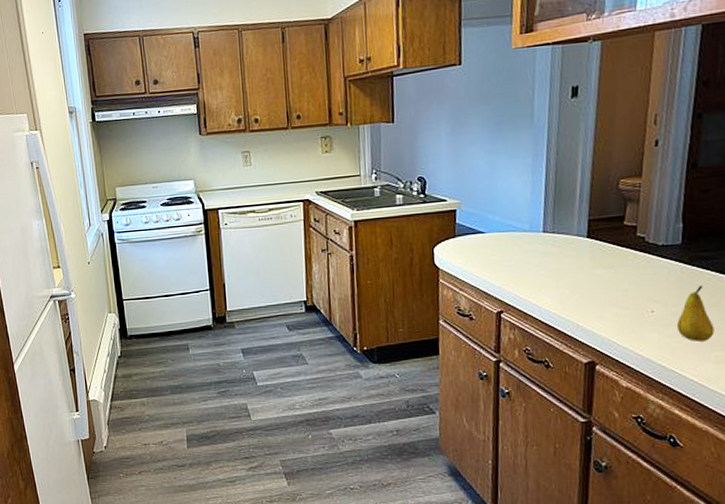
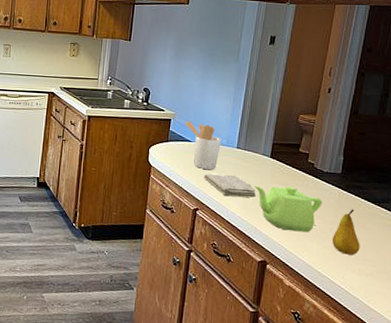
utensil holder: none [473,208,523,264] -> present [184,120,222,171]
washcloth: none [505,265,575,292] -> present [204,173,257,198]
teapot: none [569,269,660,322] -> present [254,185,322,233]

